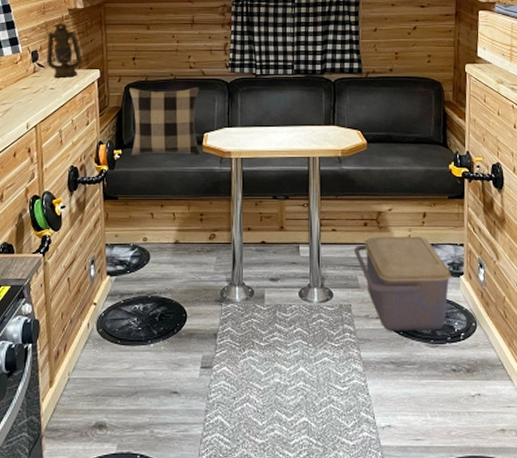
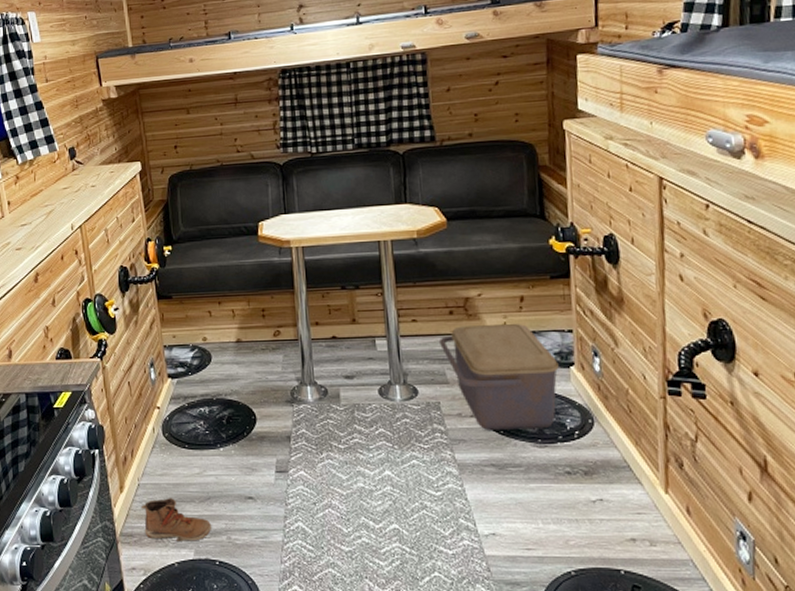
lantern: present [47,23,83,78] -> none [84,115,122,174]
hiking boot: none [68,393,137,437] -> present [140,498,212,543]
pillow: present [129,87,200,156] -> none [174,172,257,251]

